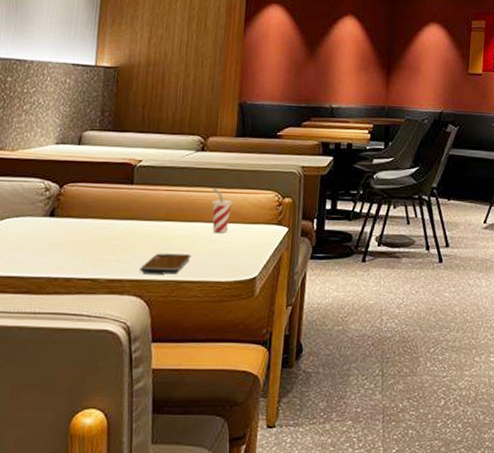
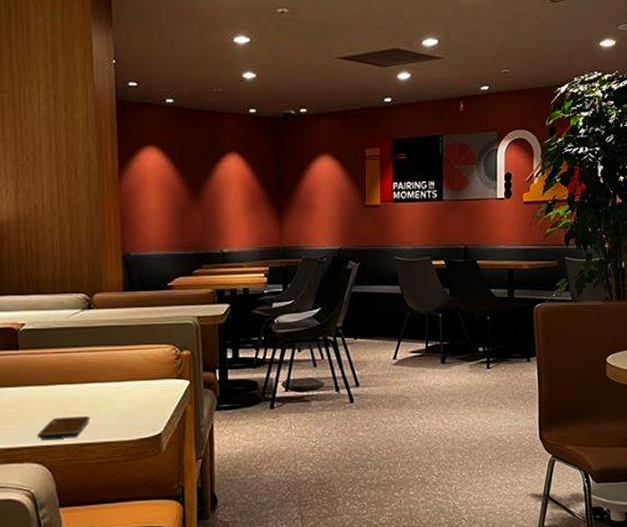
beverage cup: present [212,187,233,233] -> none [104,346,128,392]

